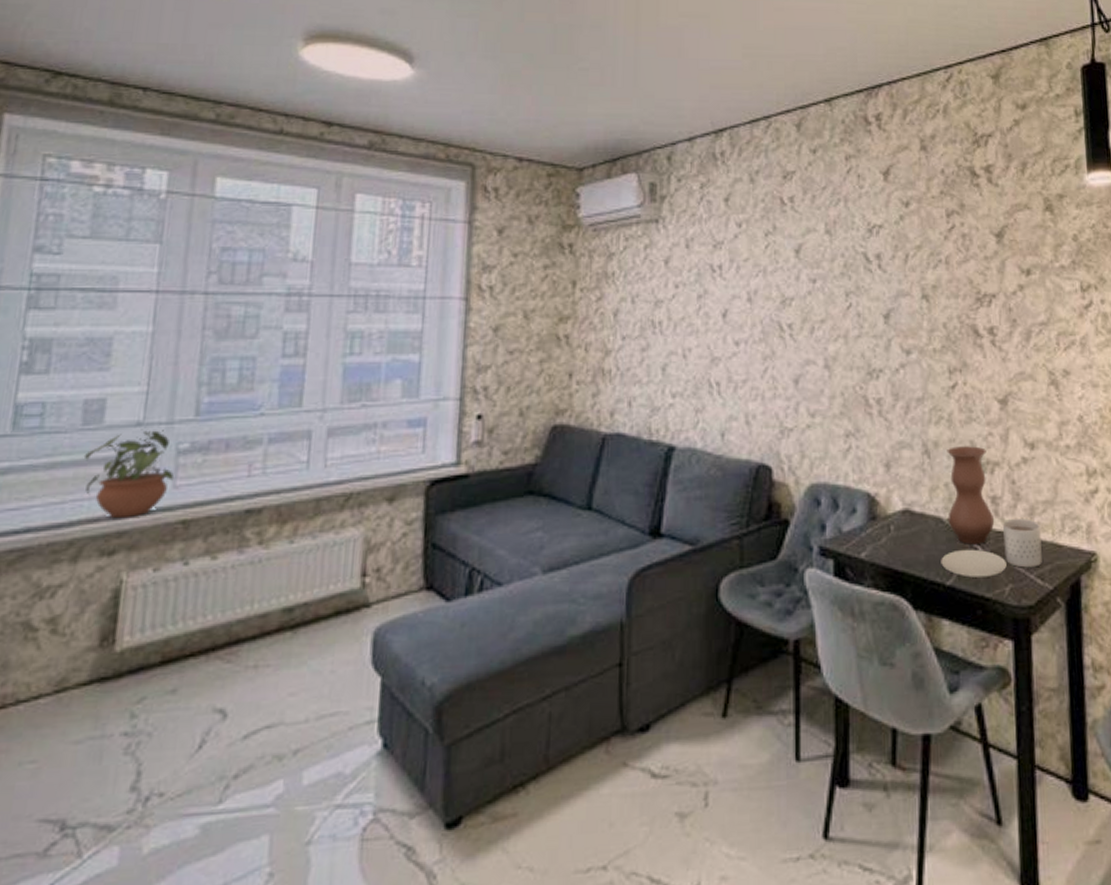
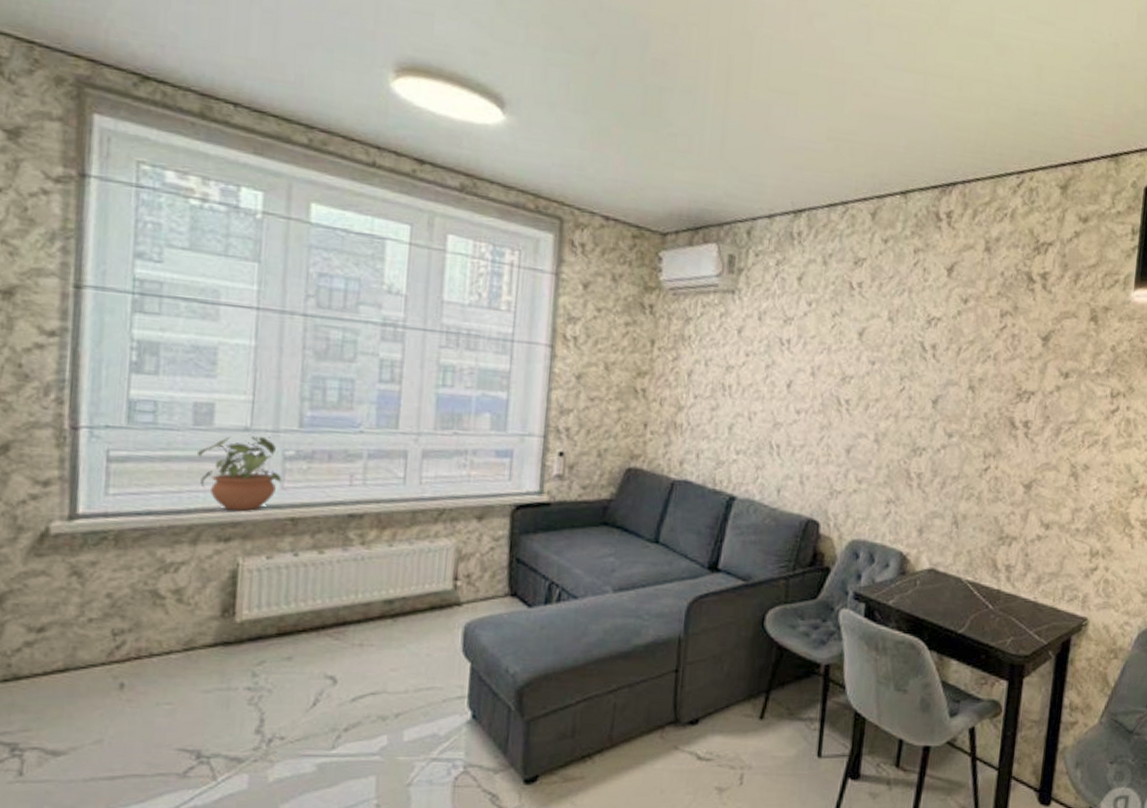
plate: present [941,549,1007,578] -> none [956,605,1011,630]
vase: present [947,446,995,545] -> none [966,520,1007,603]
mug: present [1002,518,1042,568] -> none [1010,584,1044,626]

